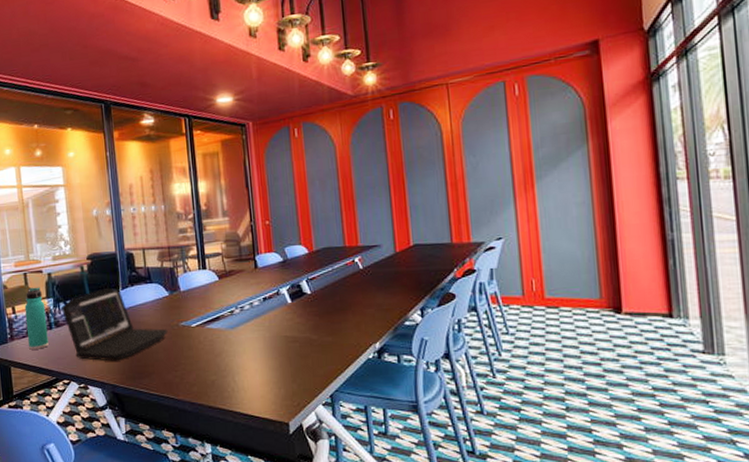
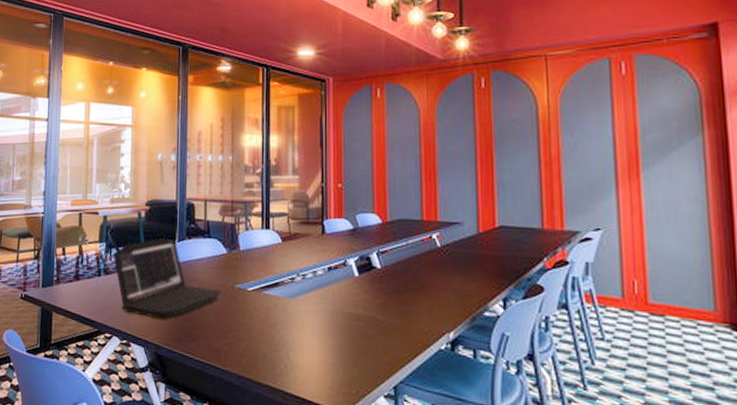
thermos bottle: present [24,287,49,350] -> none [74,229,97,297]

